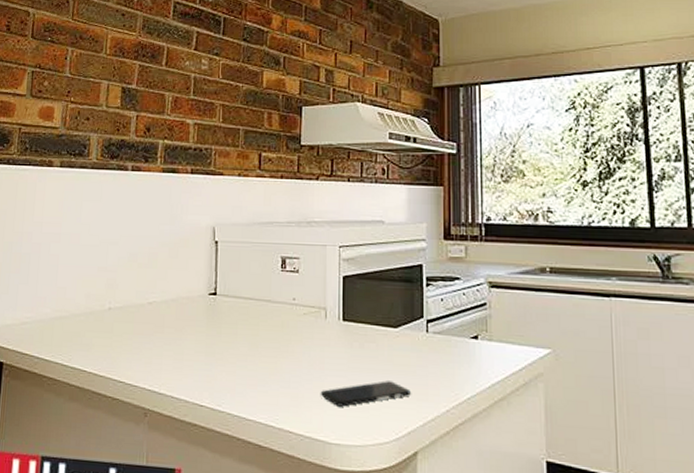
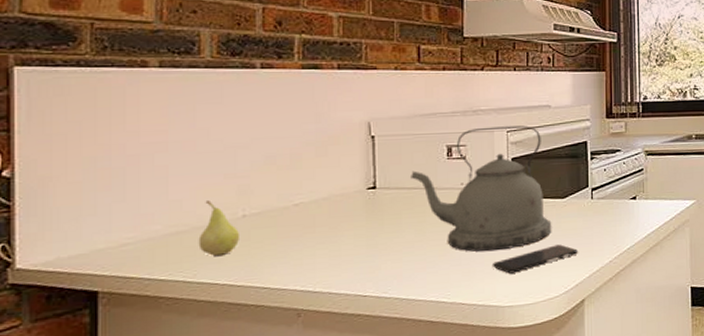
fruit: none [74,290,105,344] -> present [198,200,239,256]
kettle: none [247,240,383,378] -> present [411,125,552,252]

